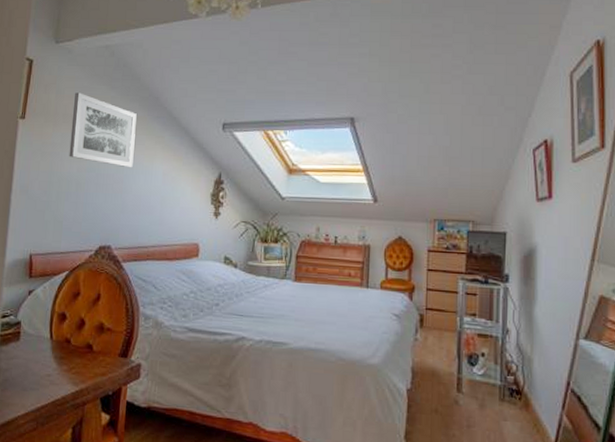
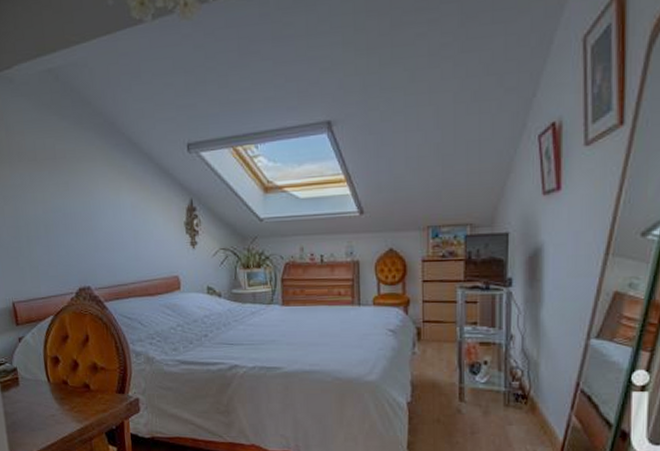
wall art: present [69,92,137,167] -> none [25,126,99,203]

